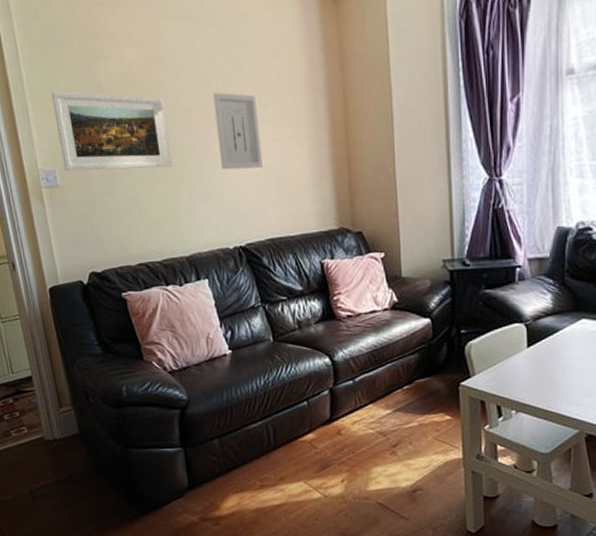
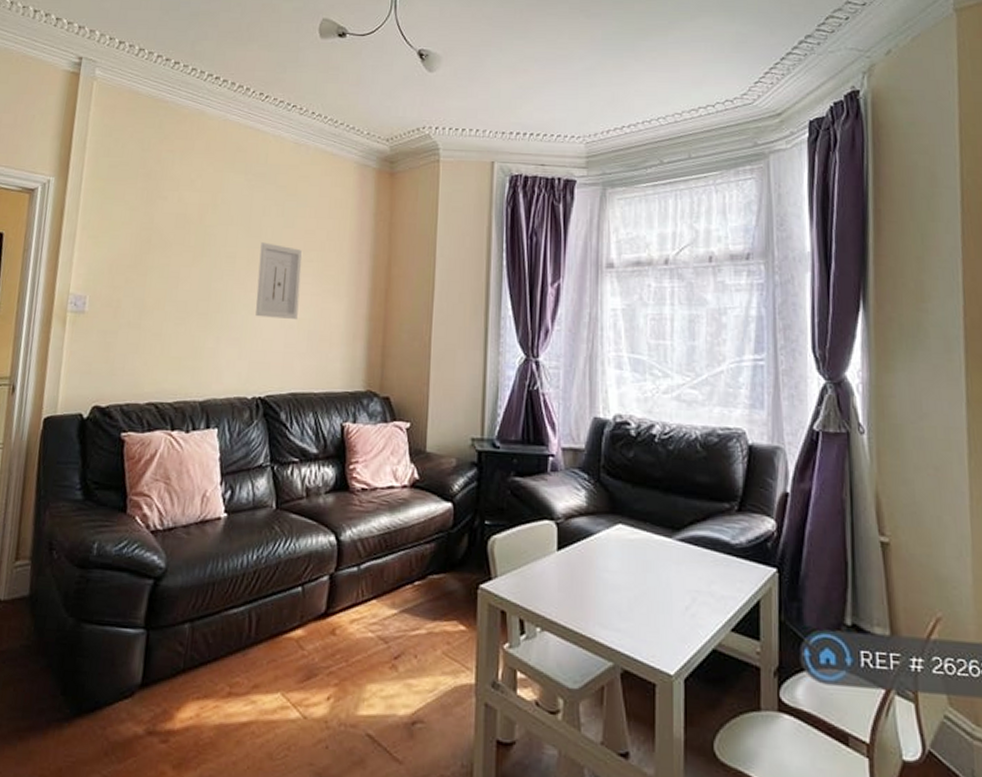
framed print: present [51,91,173,171] -> none [96,222,212,307]

